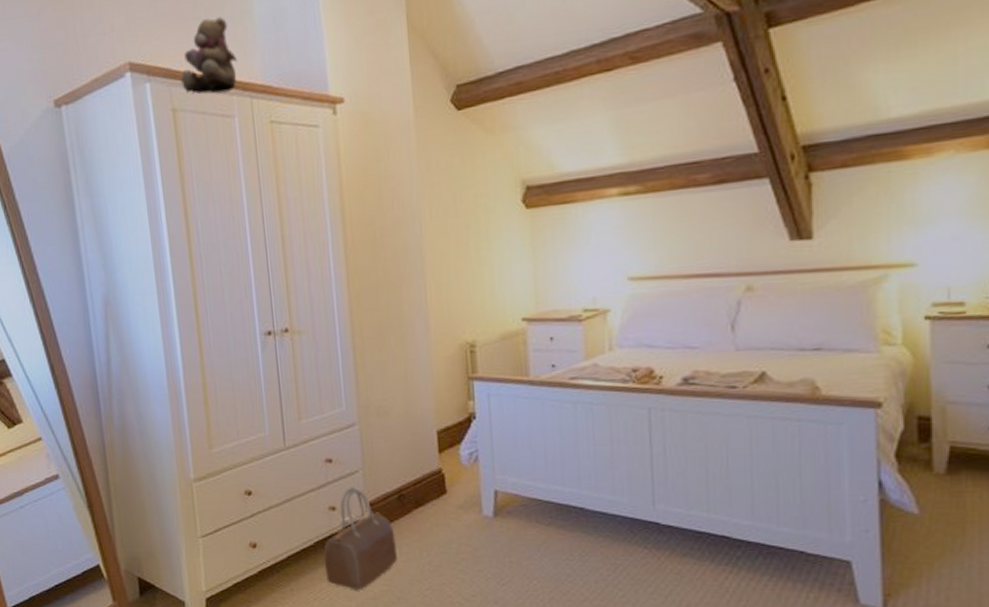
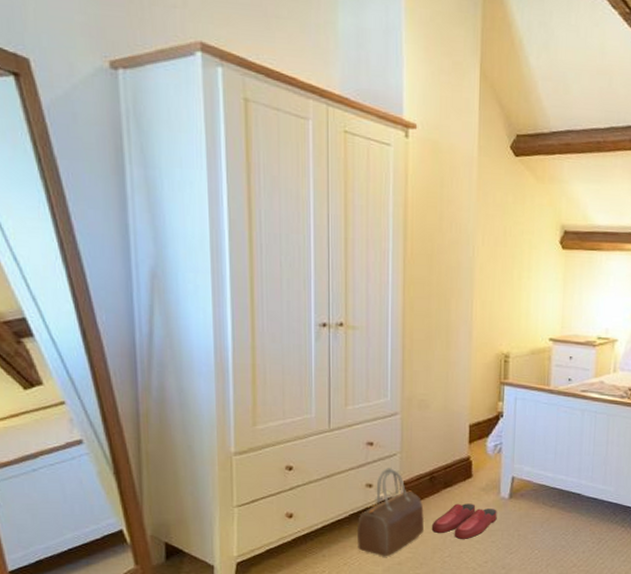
teddy bear: present [181,17,237,95] -> none [257,19,316,95]
slippers: none [405,525,482,568] -> present [431,503,497,539]

